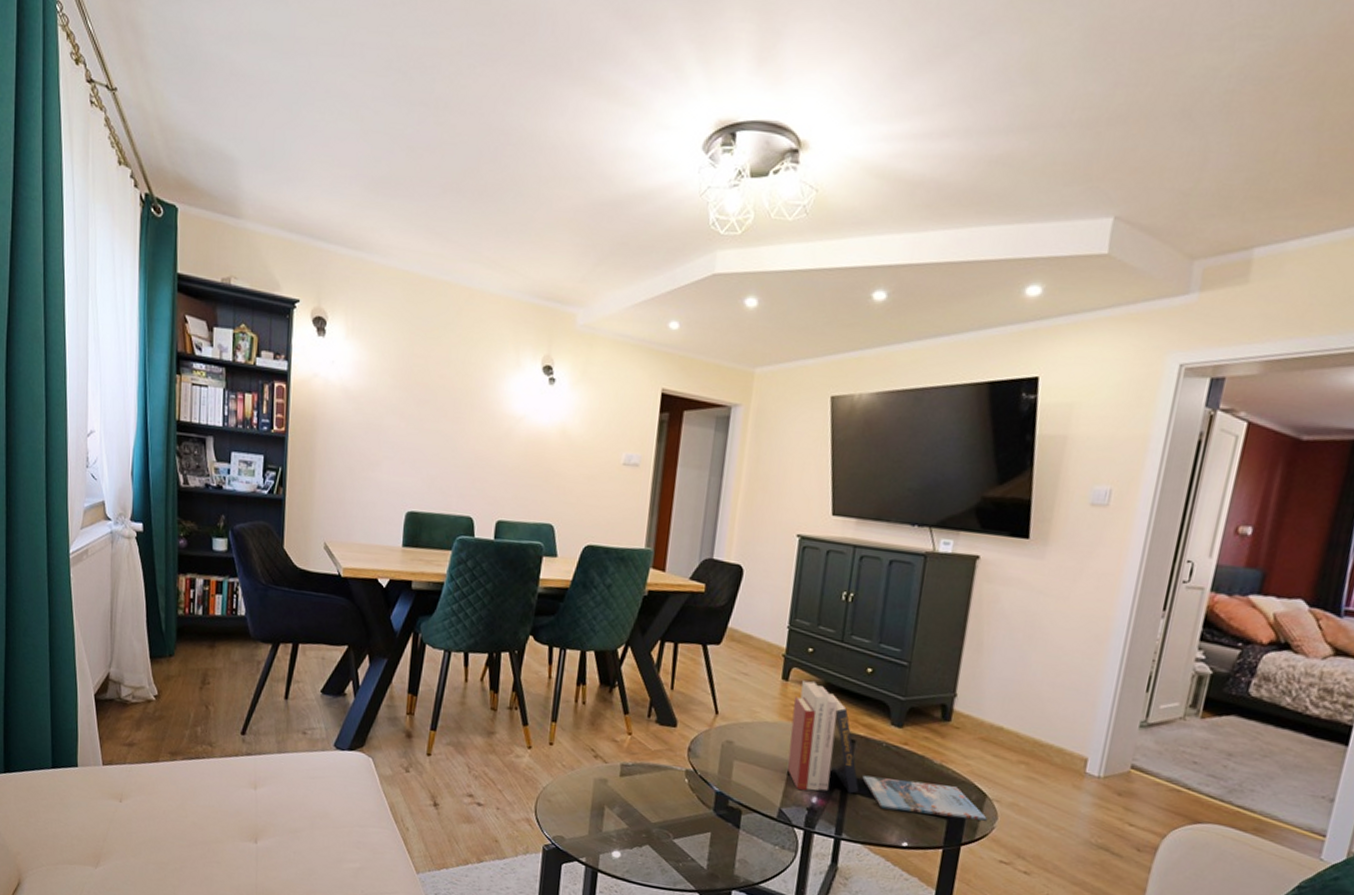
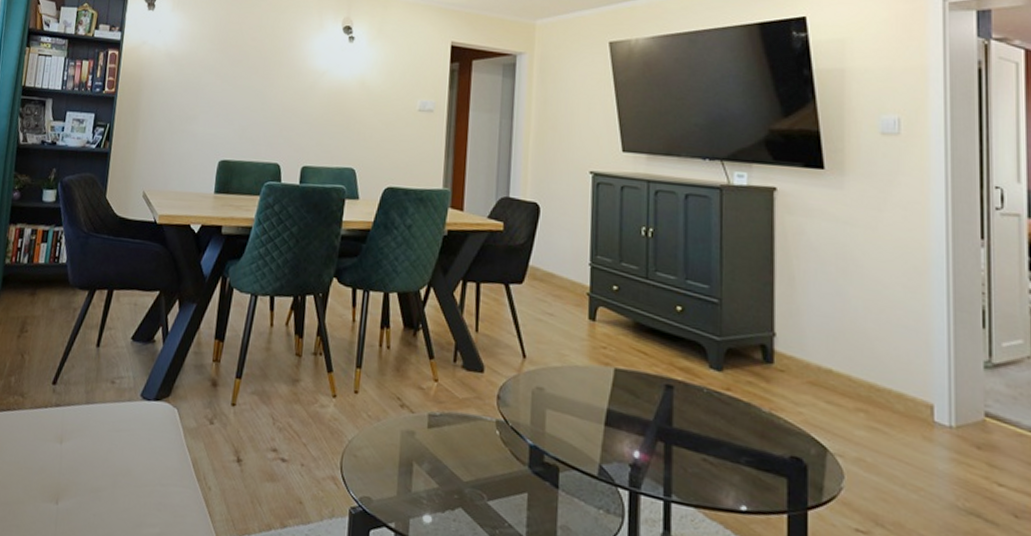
books: present [787,680,859,794] -> none [603,320,684,448]
magazine: present [862,775,987,821] -> none [686,425,832,480]

